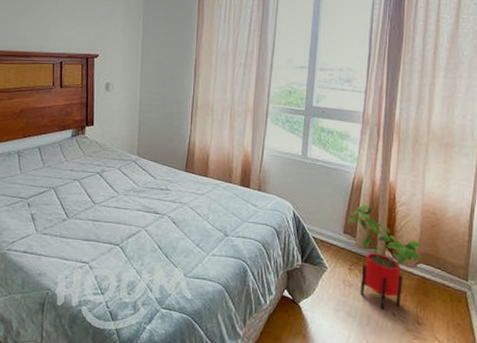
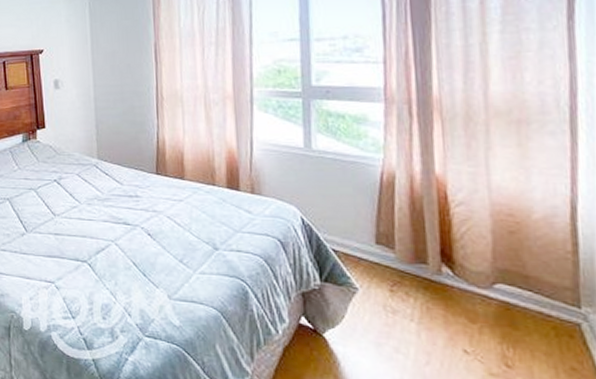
house plant: present [348,204,422,309] -> none [380,206,498,345]

